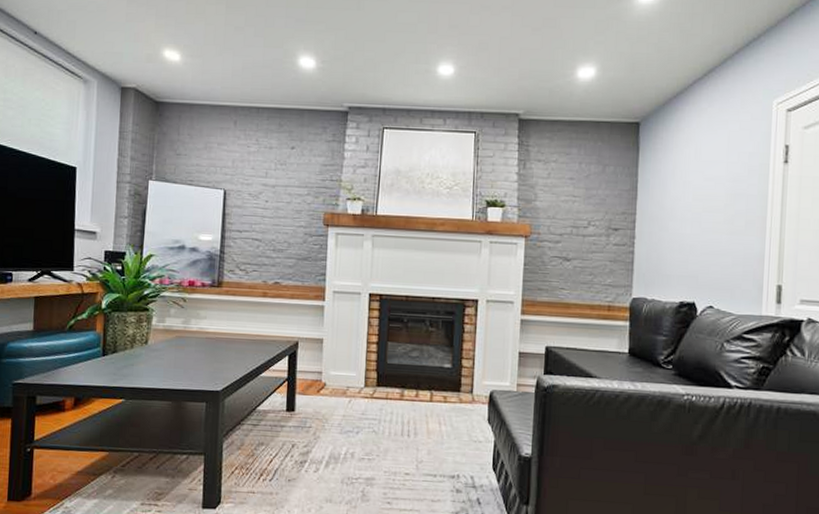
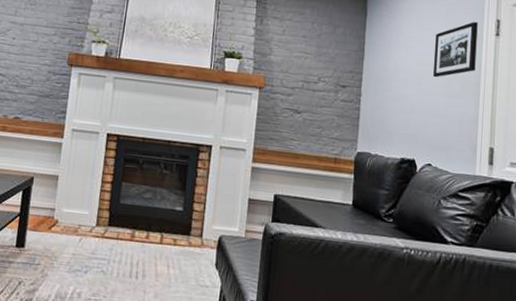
picture frame: none [713,150,764,214] -> present [432,22,478,78]

